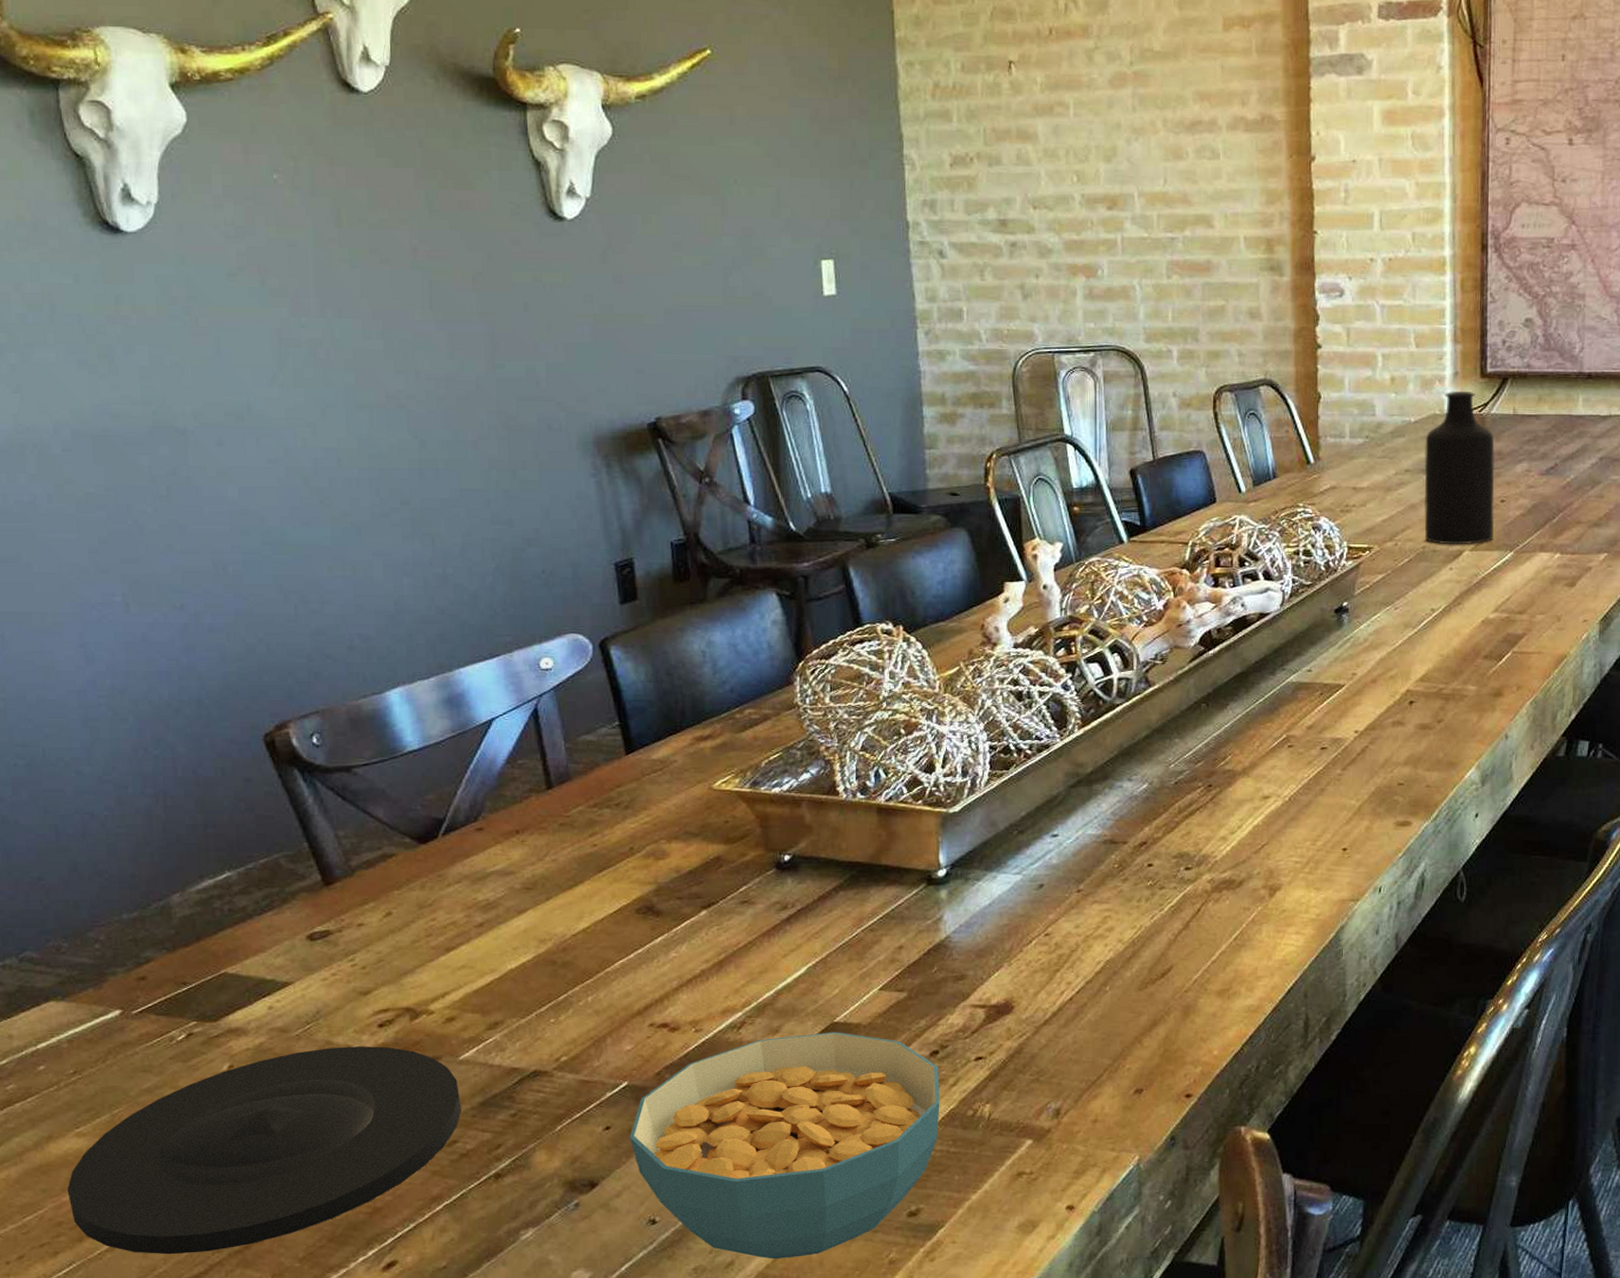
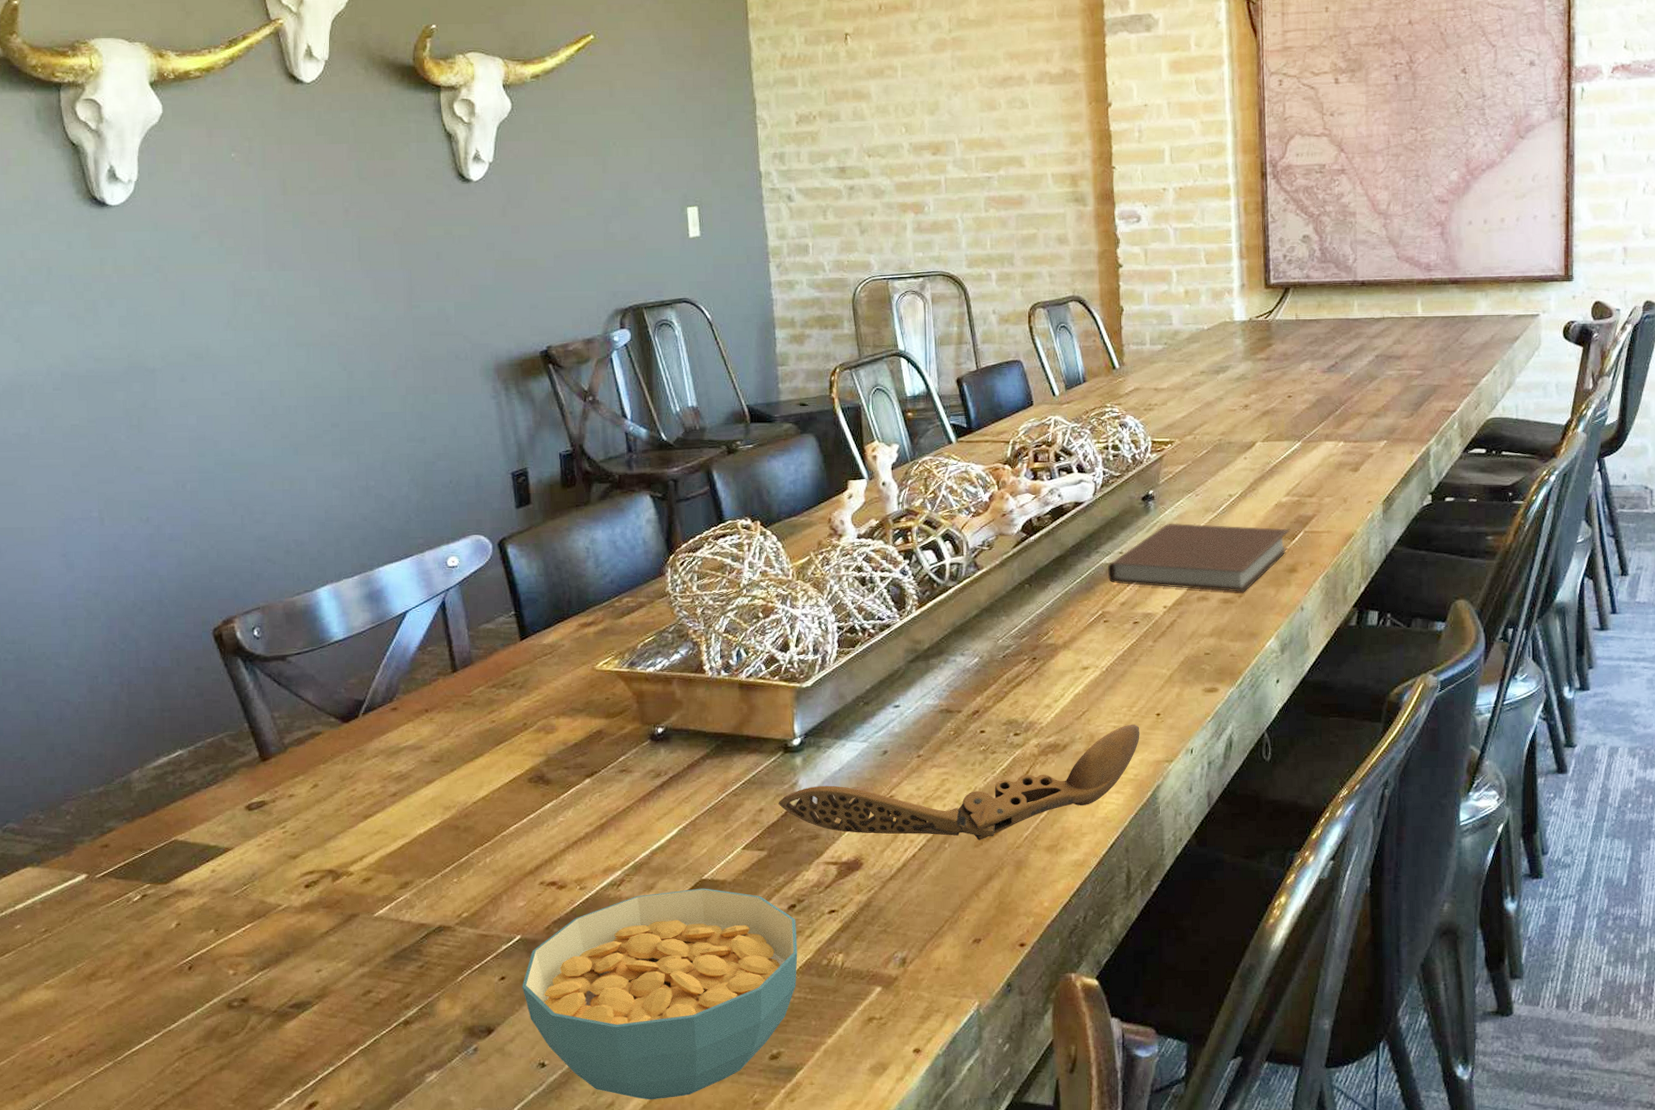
plate: present [67,1046,461,1255] -> none [36,905,375,1096]
wooden spoon: none [920,859,1324,983] -> present [778,724,1140,840]
notebook: none [1295,639,1498,718] -> present [1108,523,1291,593]
bottle: present [1424,390,1495,545] -> none [1218,300,1283,437]

